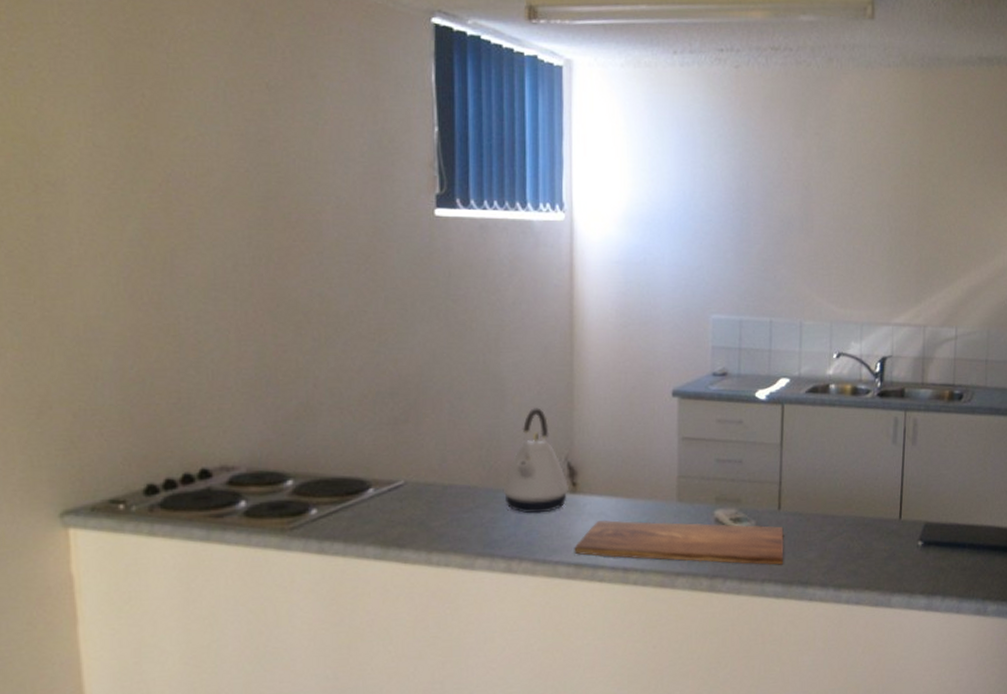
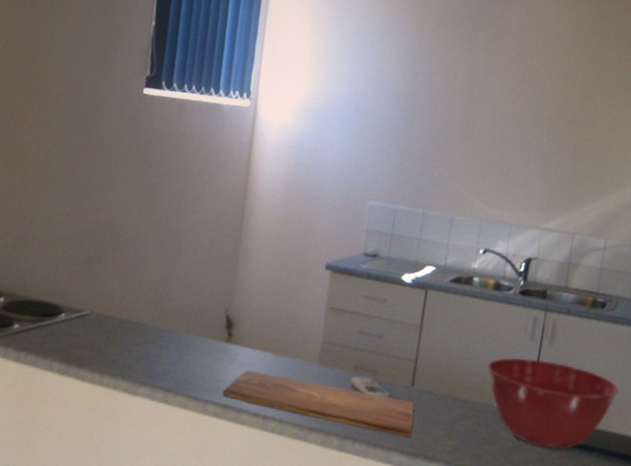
kettle: present [503,408,568,514] -> none [169,264,225,357]
mixing bowl: none [854,462,982,552] -> present [488,357,618,450]

